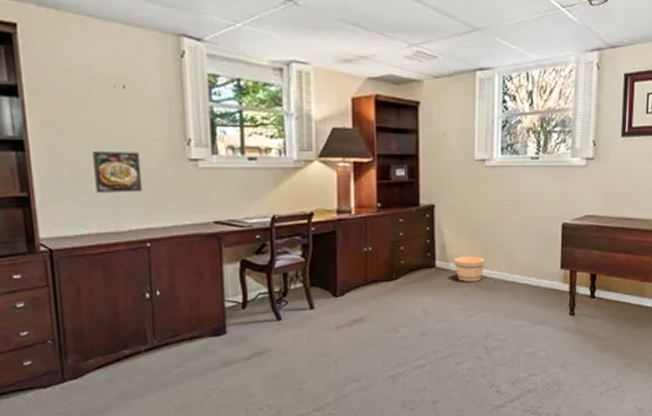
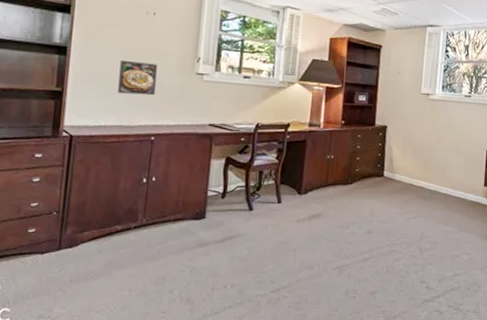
bucket: present [455,256,485,282] -> none [399,169,424,191]

